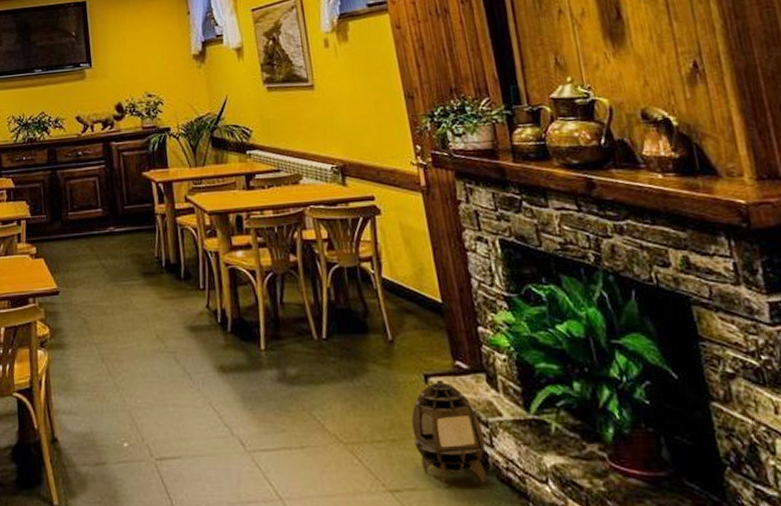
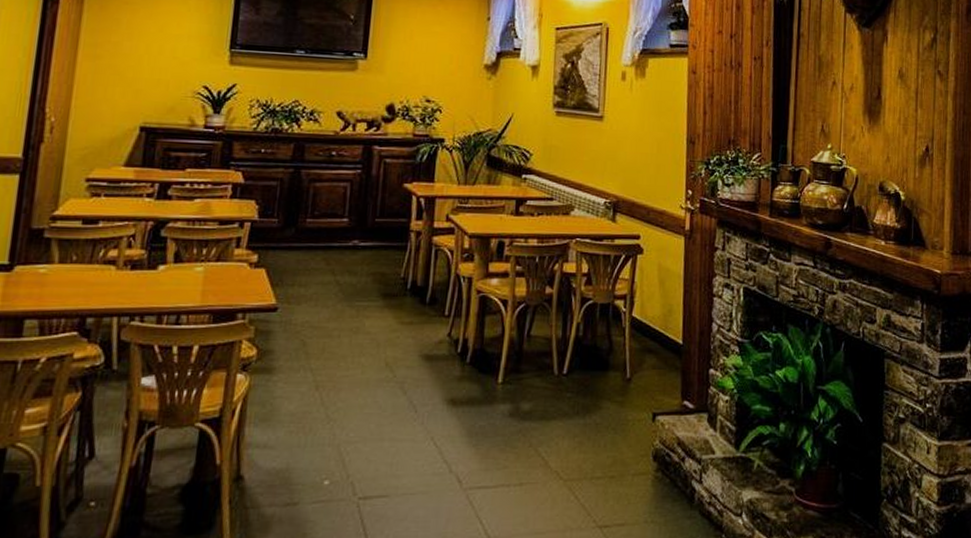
lantern: present [411,380,486,486] -> none [631,418,695,521]

